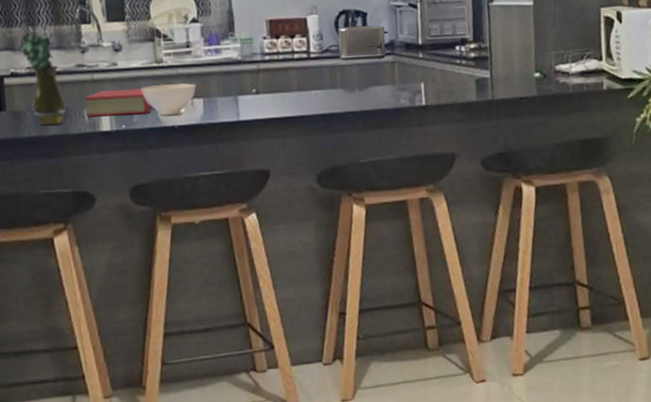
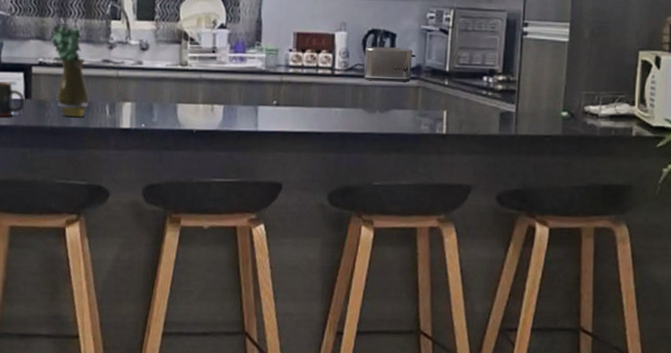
book: present [84,88,155,117] -> none [107,88,175,115]
bowl: present [141,83,196,115] -> none [163,87,218,119]

